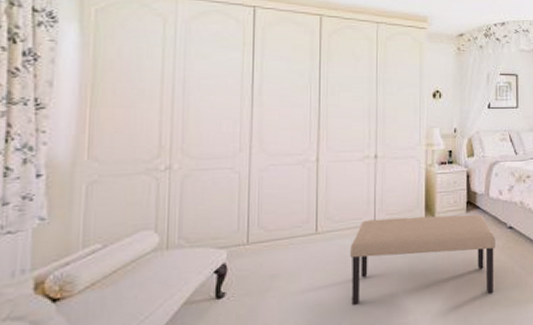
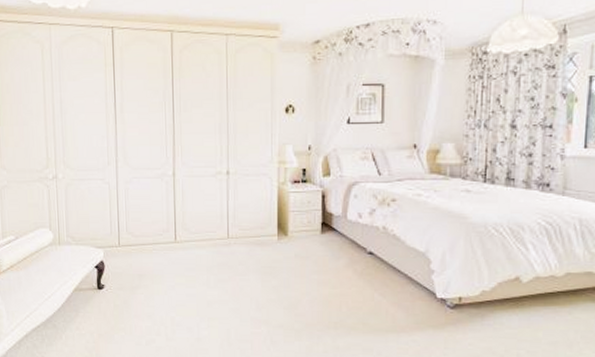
bench: present [350,214,495,305] -> none [206,233,353,317]

